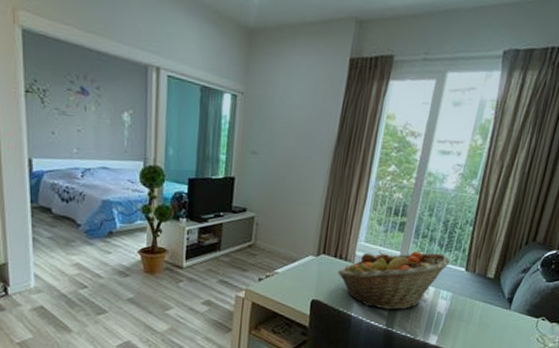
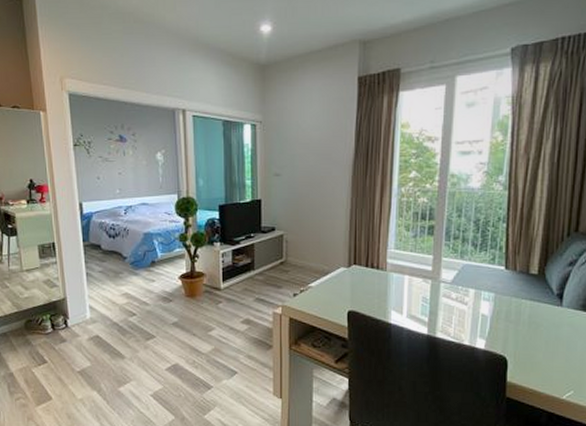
fruit basket: present [338,251,450,310] -> none [371,254,487,316]

